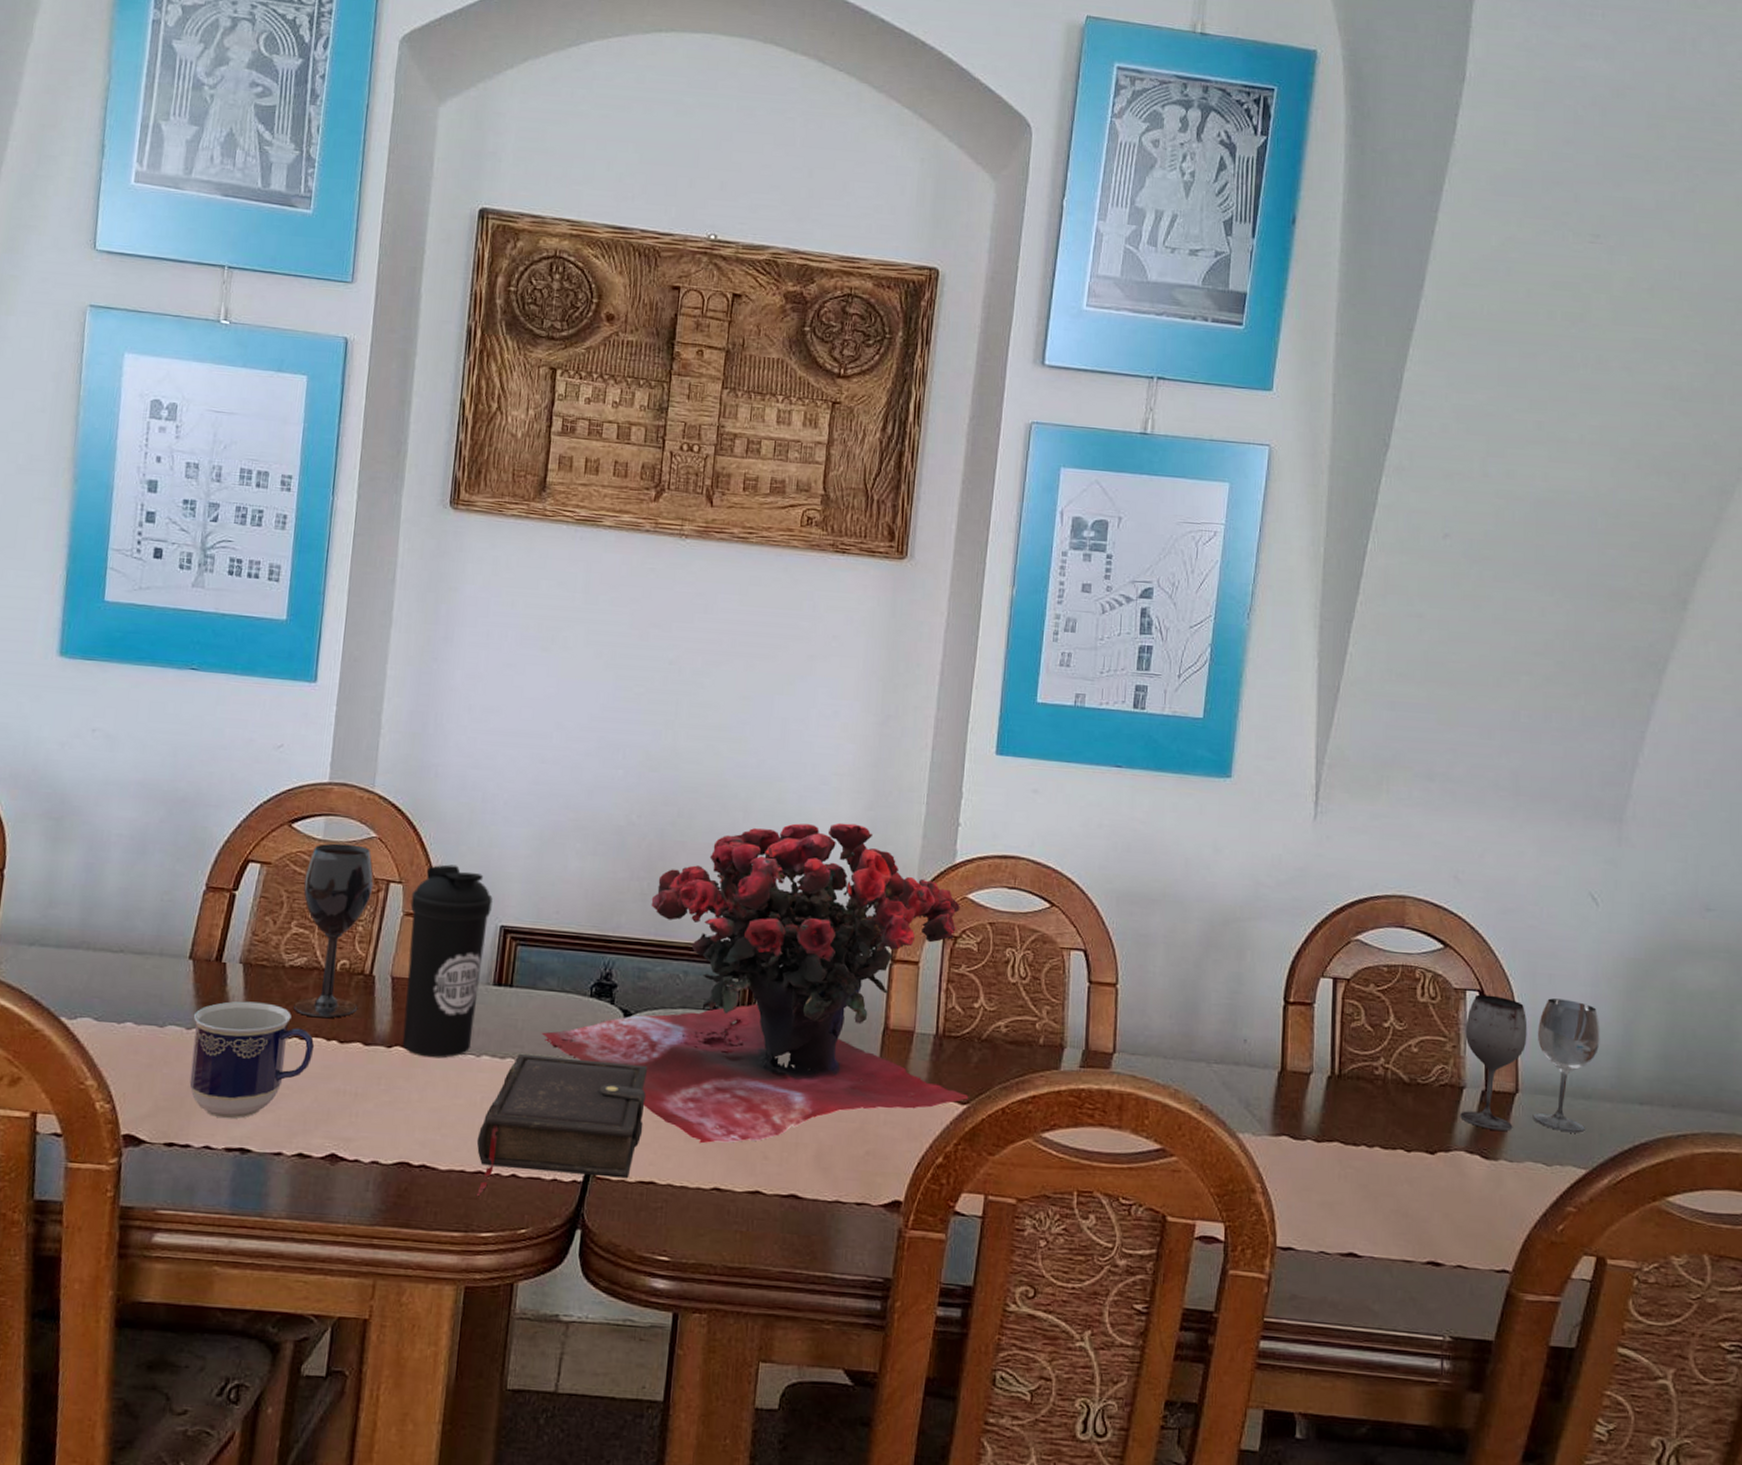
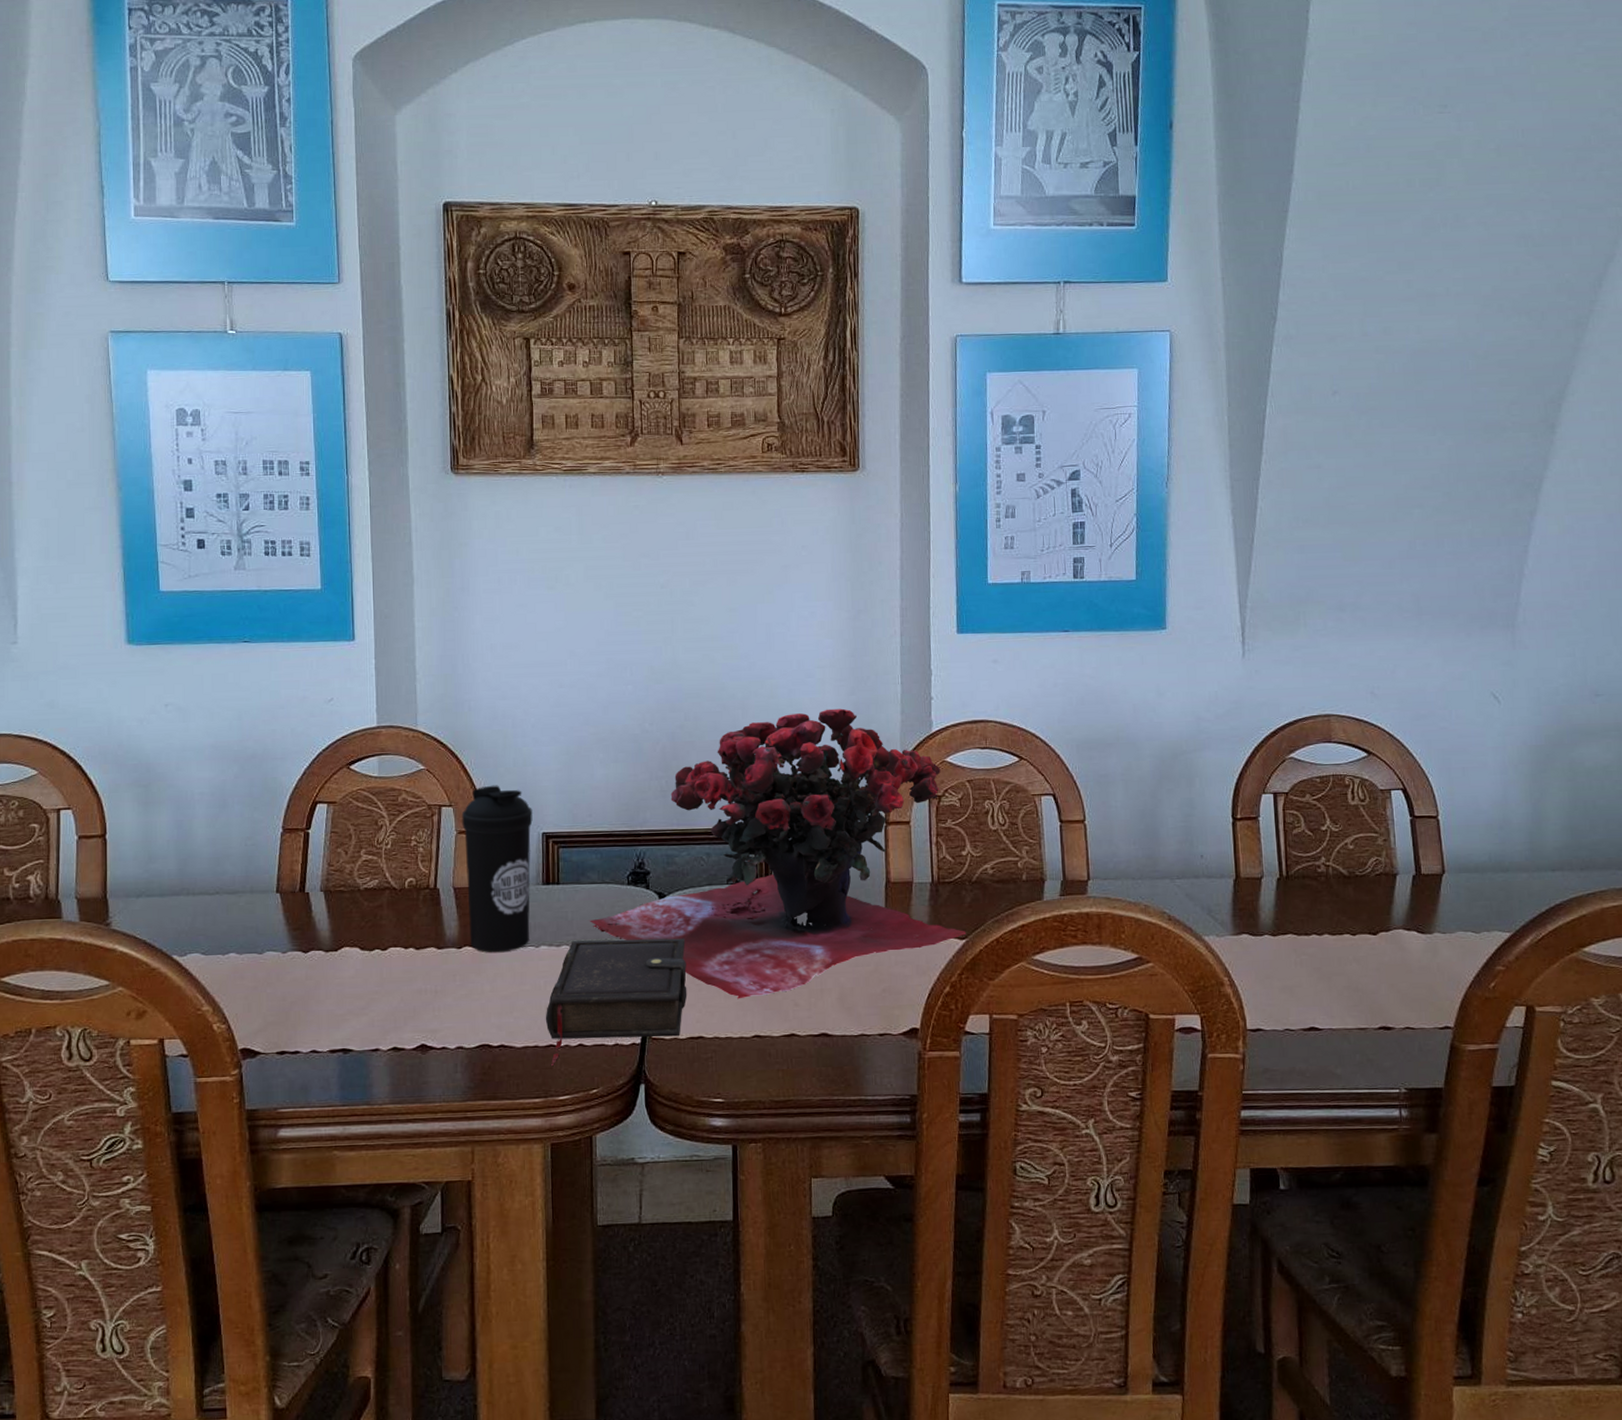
cup: present [189,1001,315,1119] -> none [286,922,395,1026]
wine glass: present [293,843,374,1018] -> none [367,778,428,931]
wineglass: present [1460,994,1600,1133] -> none [1393,788,1513,909]

